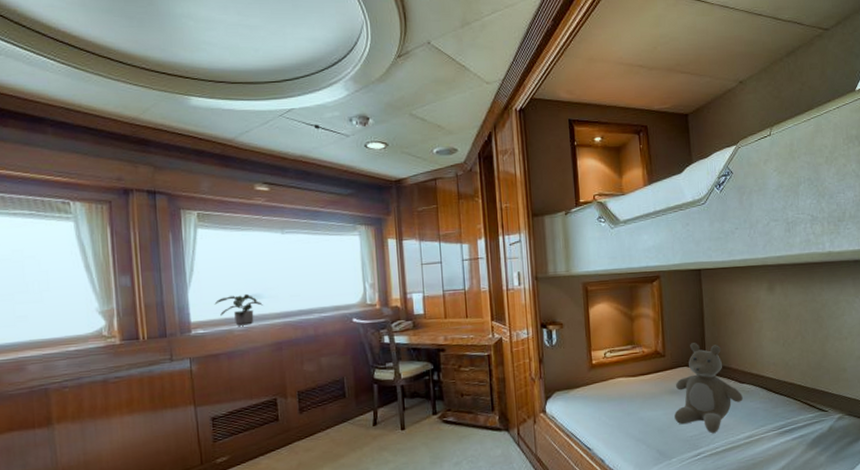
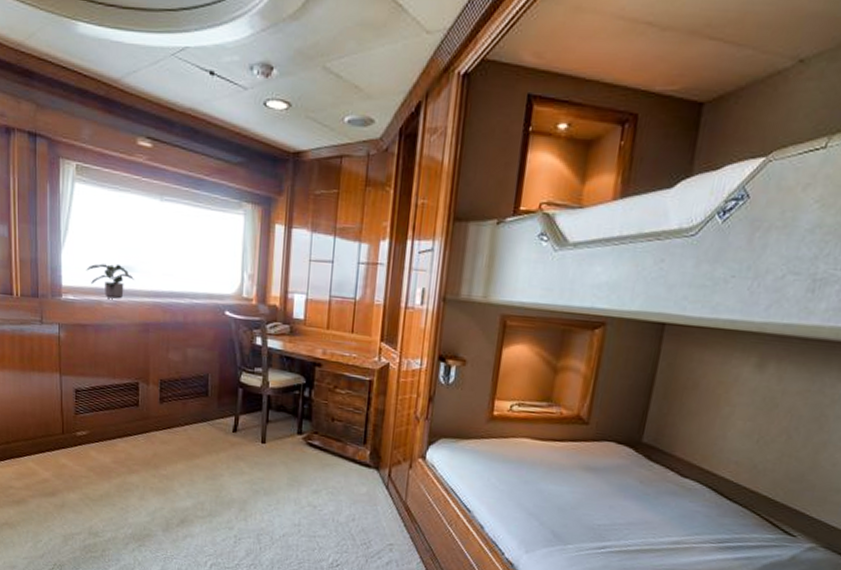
teddy bear: present [674,343,743,433] -> none [583,415,681,528]

